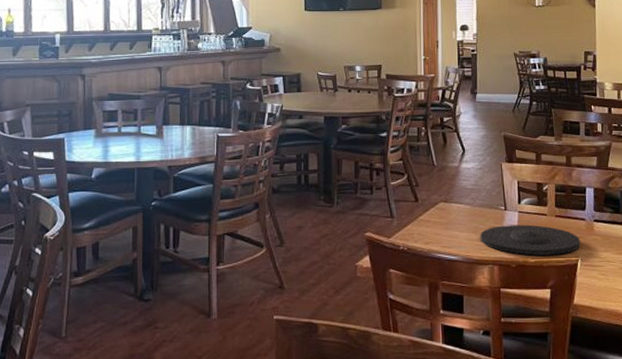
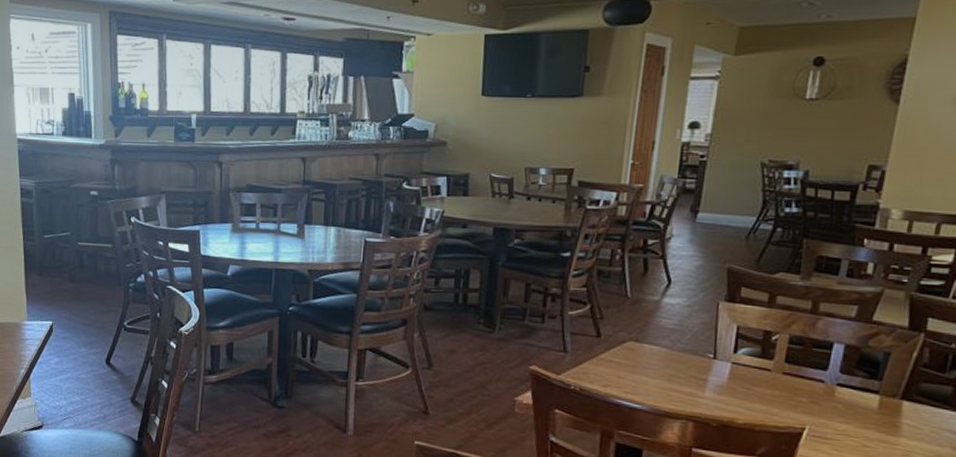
plate: present [480,224,580,256] -> none [675,376,812,420]

